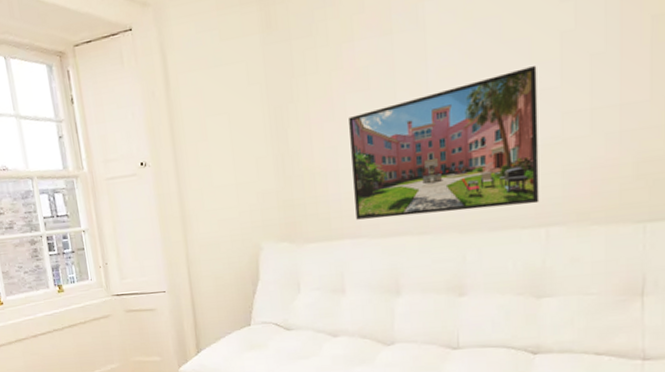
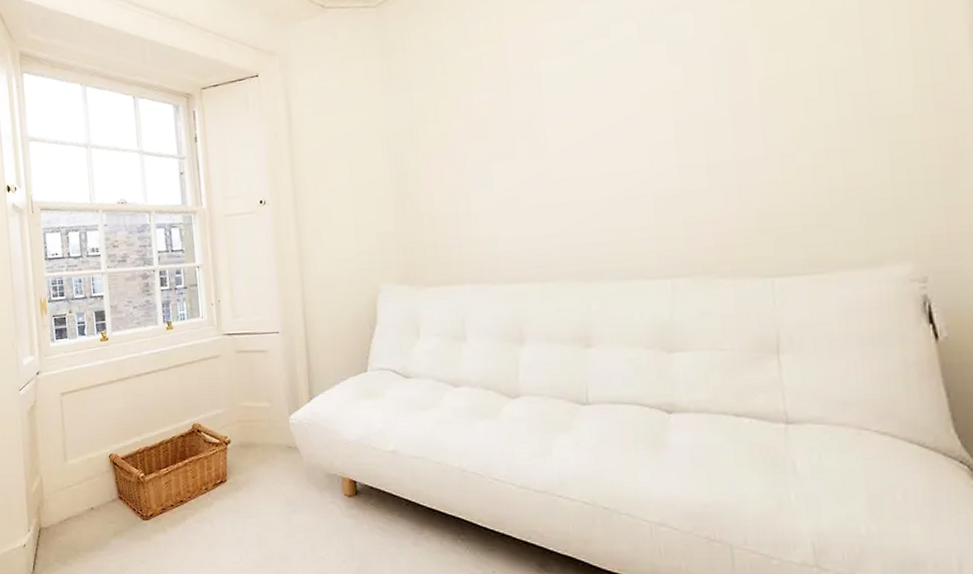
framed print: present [349,66,540,220] -> none [468,122,663,265]

